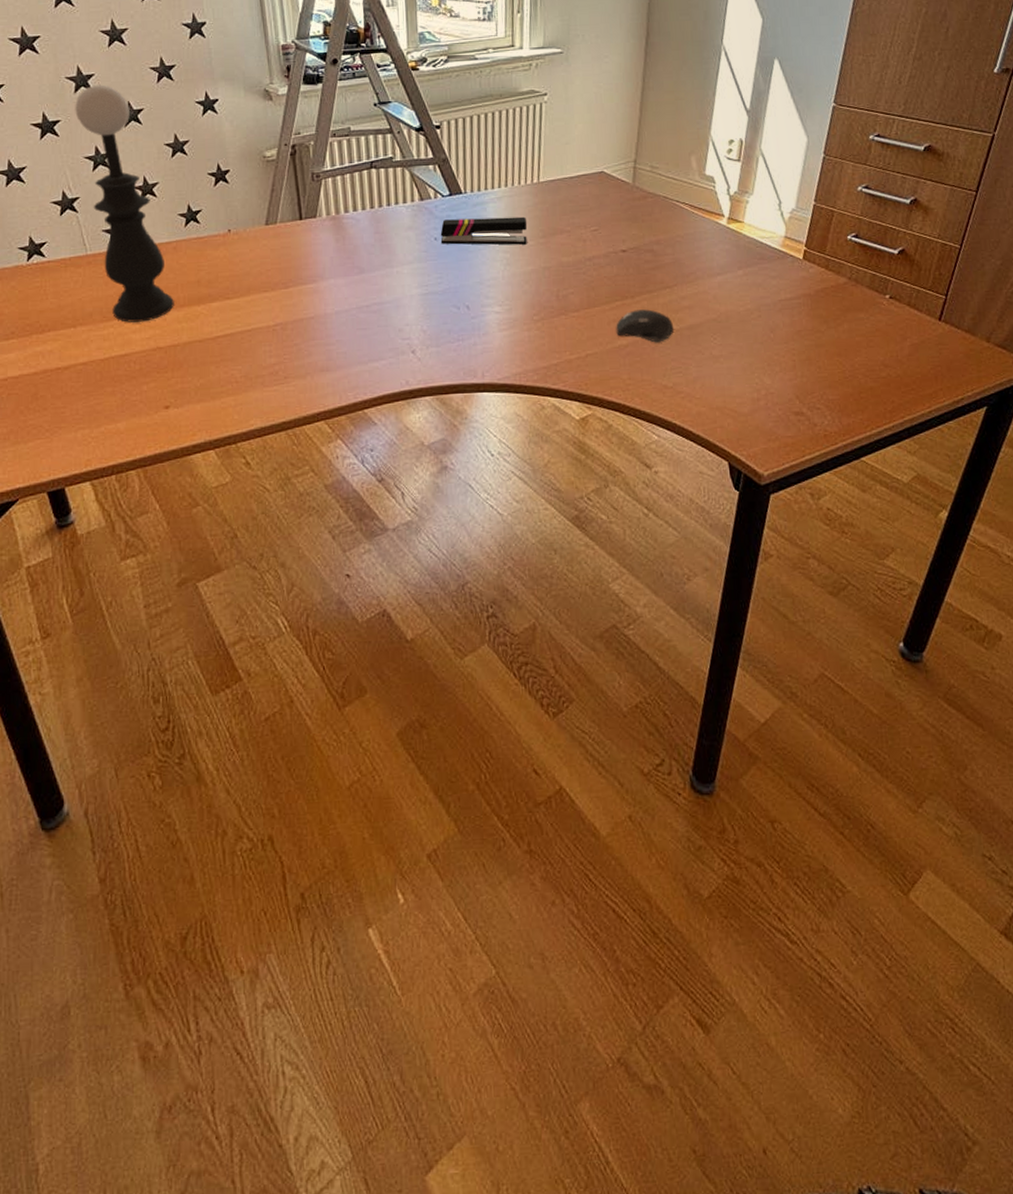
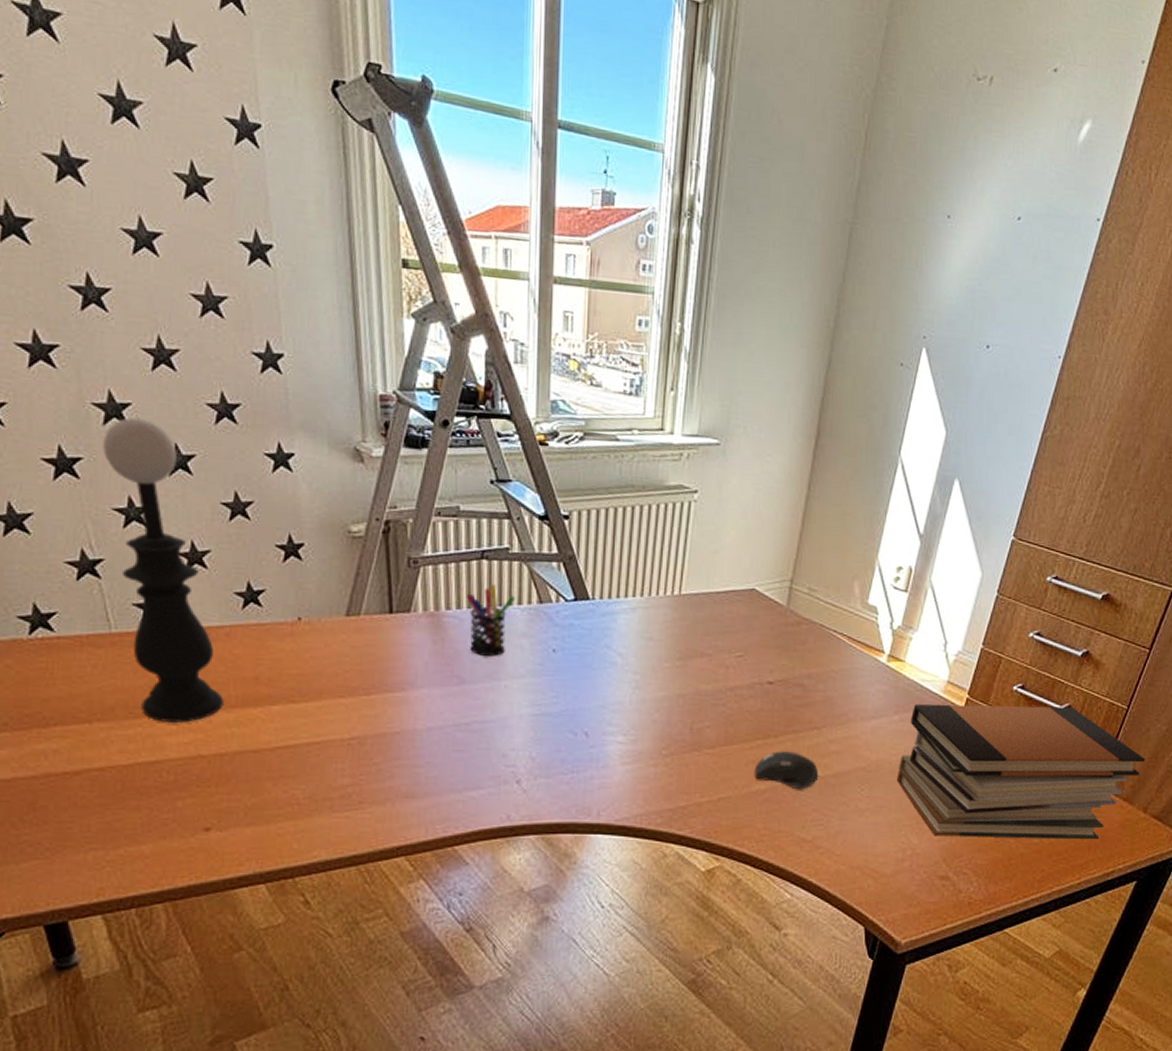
pen holder: none [361,188,401,249] -> present [467,583,516,657]
stapler: present [440,216,528,245] -> none [559,629,663,666]
book stack: none [745,250,984,376] -> present [896,704,1146,839]

